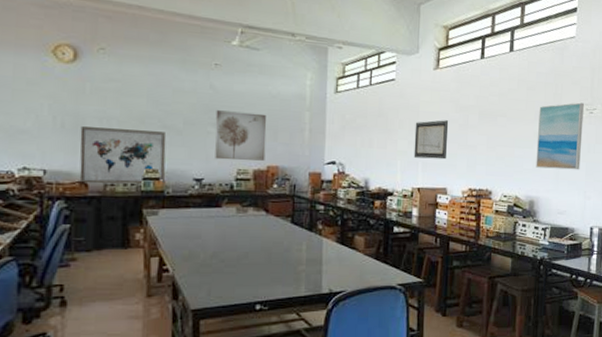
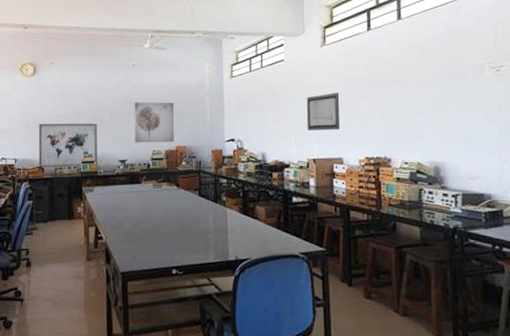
wall art: present [536,102,584,170] -> none [436,61,491,132]

